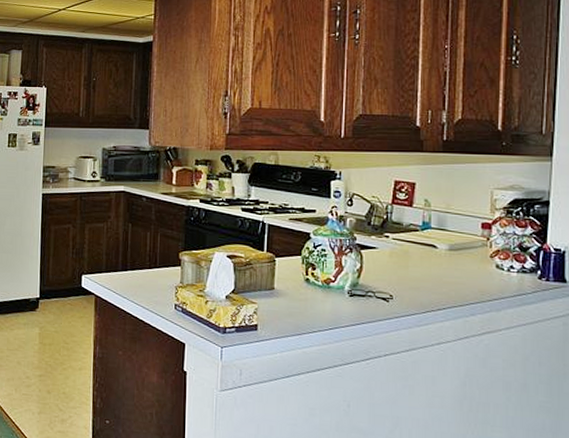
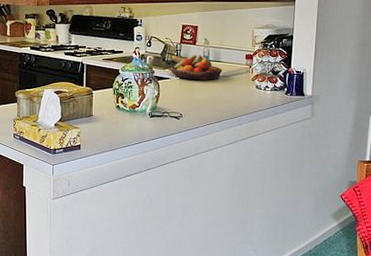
fruit bowl: none [378,218,449,254] -> present [171,55,222,80]

